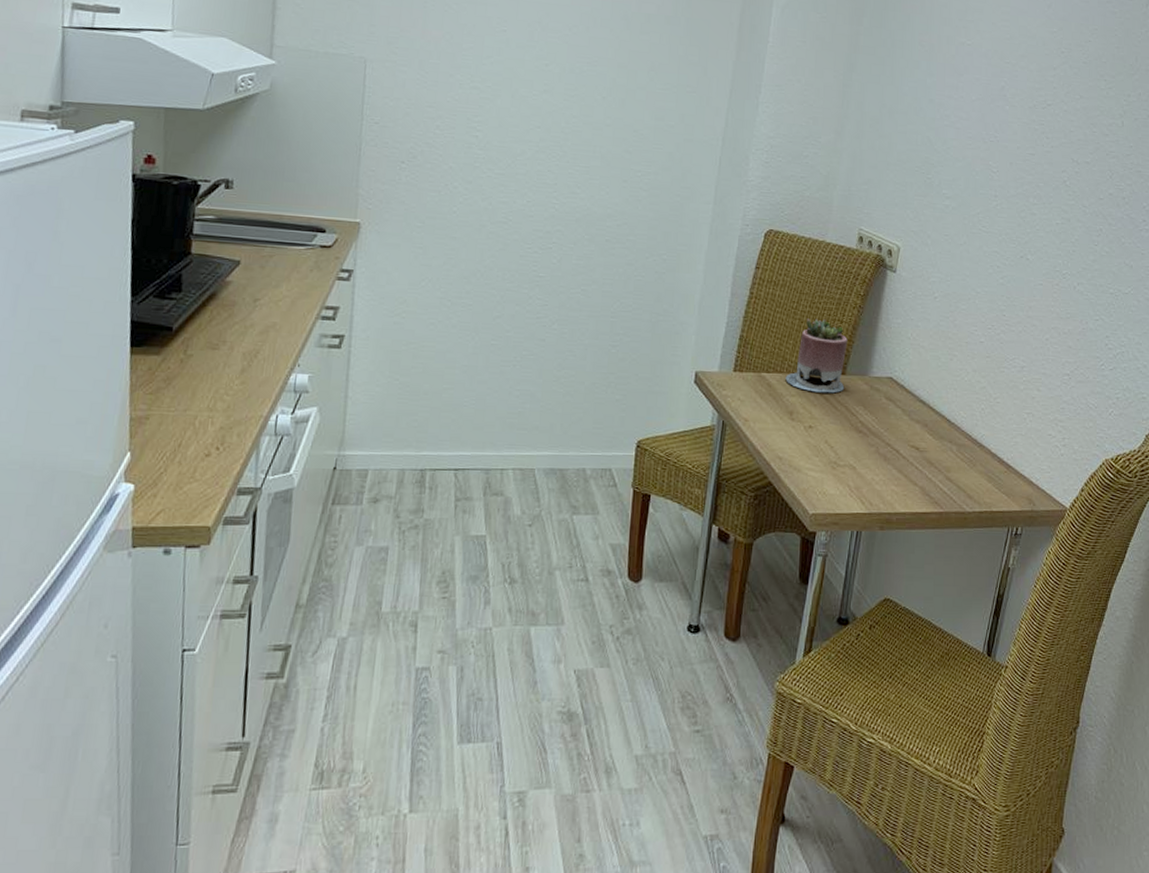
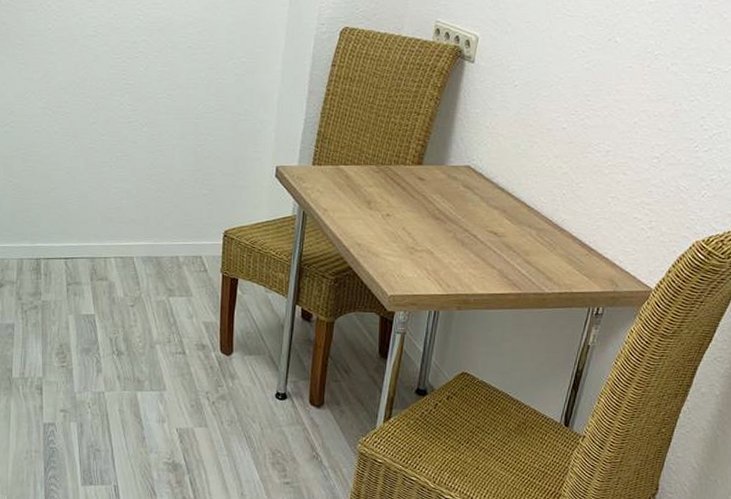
succulent planter: present [785,318,848,393] -> none [363,112,425,183]

